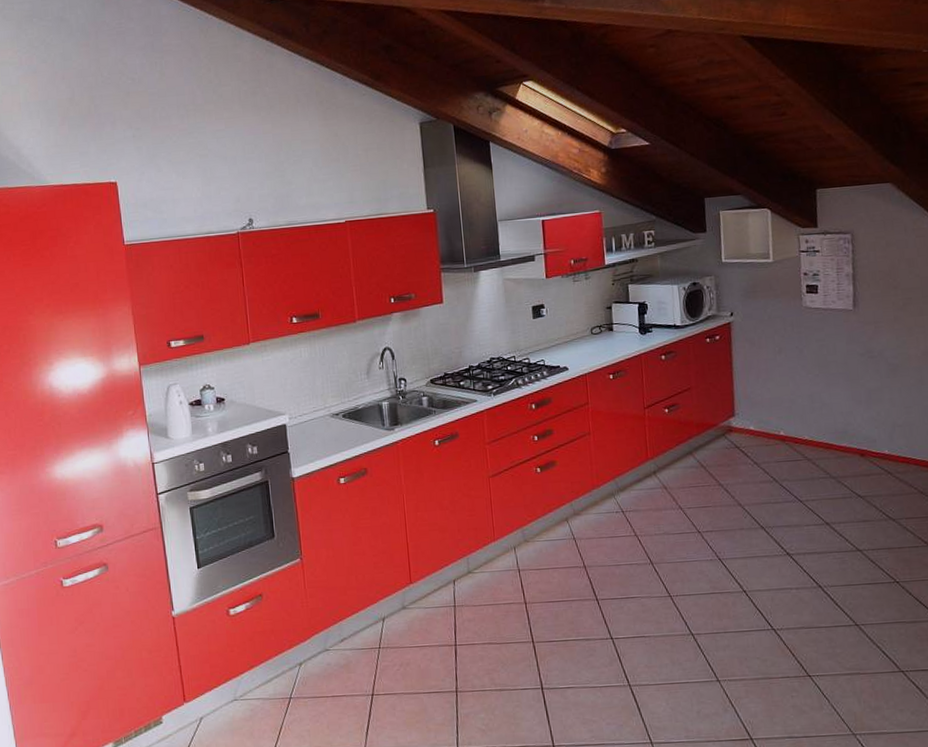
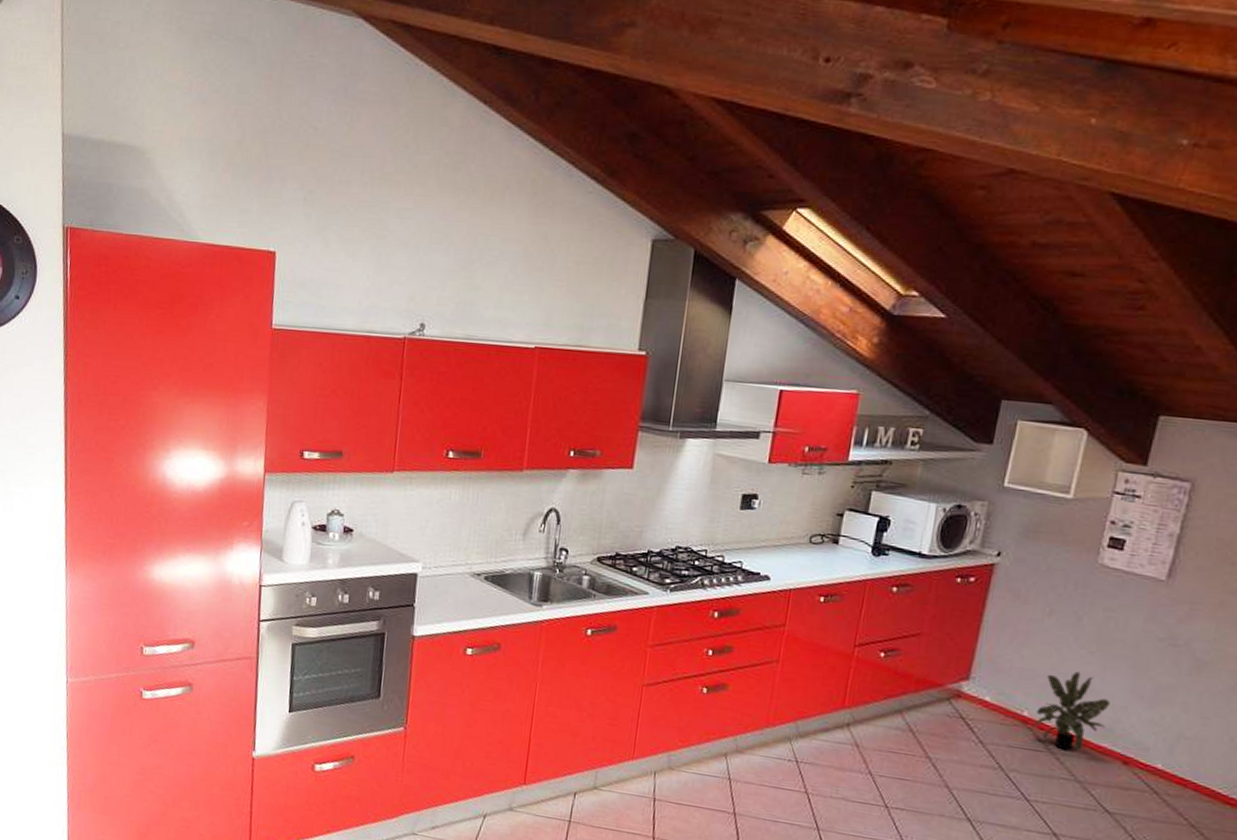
potted plant: none [788,392,841,456] -> present [1030,671,1110,751]

